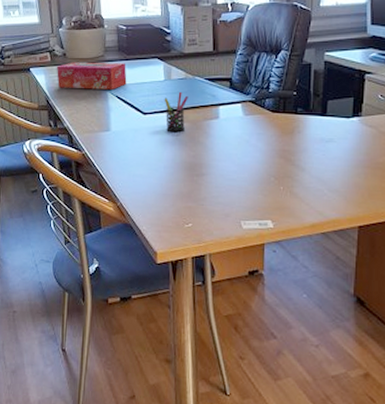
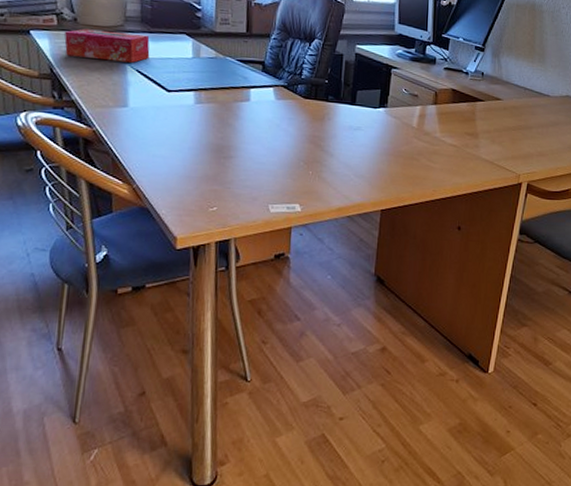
pen holder: present [164,91,188,133] -> none [191,70,218,113]

